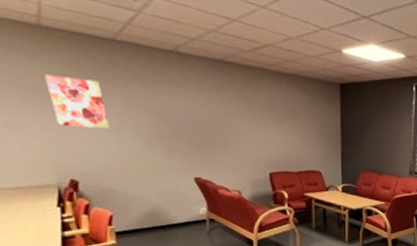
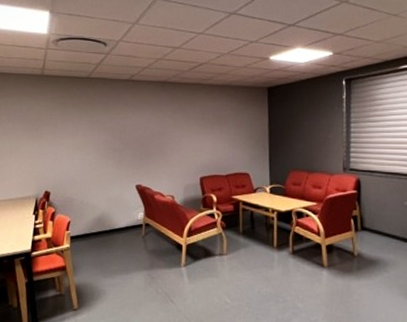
wall art: present [44,74,109,129] -> none [40,110,77,149]

